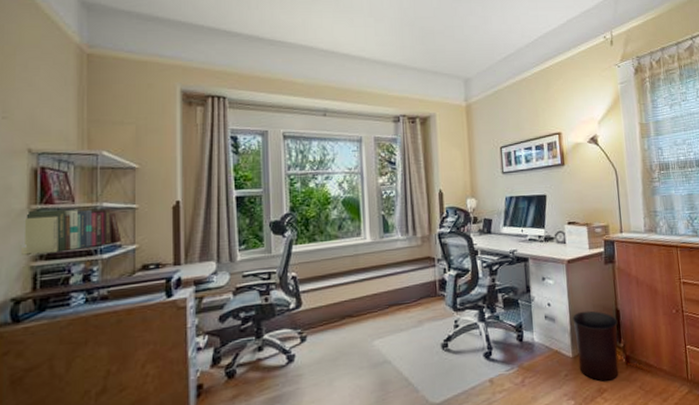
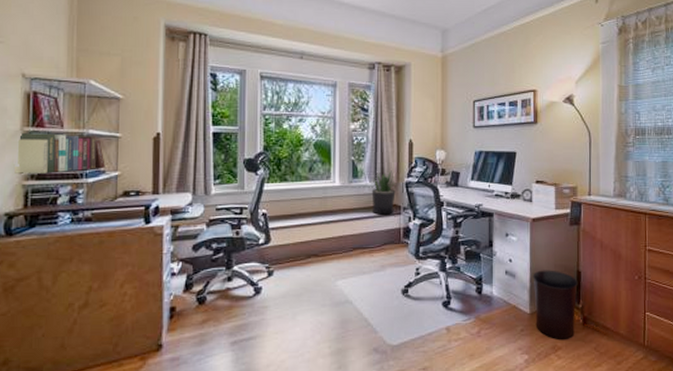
planter: none [404,223,429,270] -> present [371,171,396,216]

